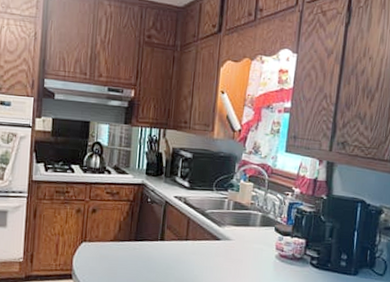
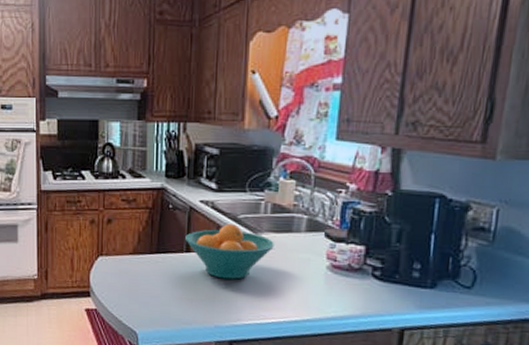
fruit bowl: none [160,217,235,266] -> present [185,224,274,280]

